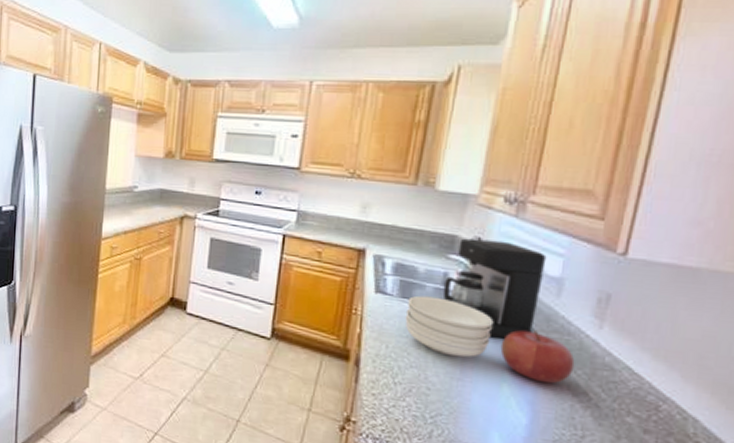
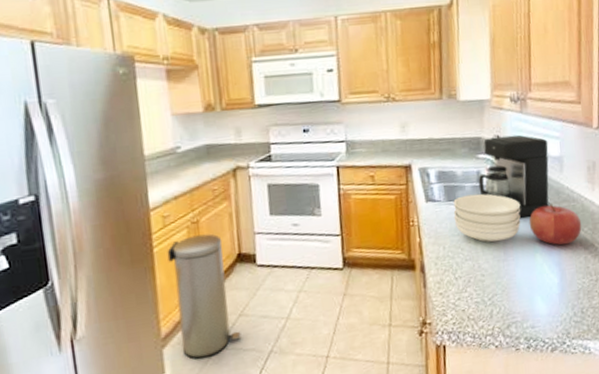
pedal bin: none [106,270,160,386] -> present [167,234,241,360]

